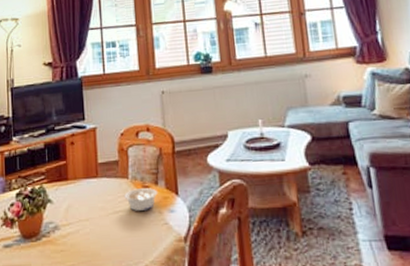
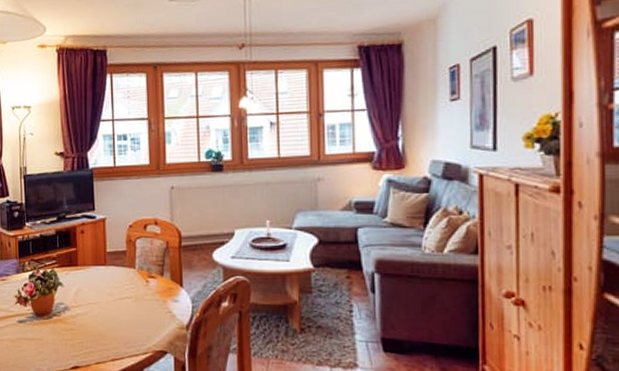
legume: present [124,188,158,211] -> none [131,278,163,299]

